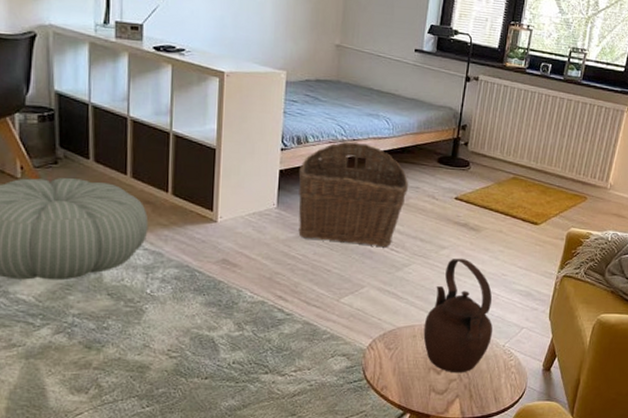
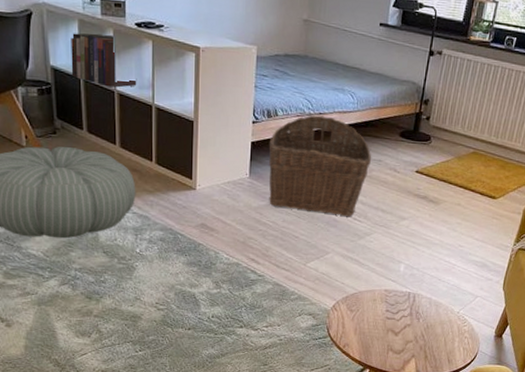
books: none [78,56,154,115] -> present [71,33,137,89]
teapot: present [423,258,493,373] -> none [383,228,449,336]

